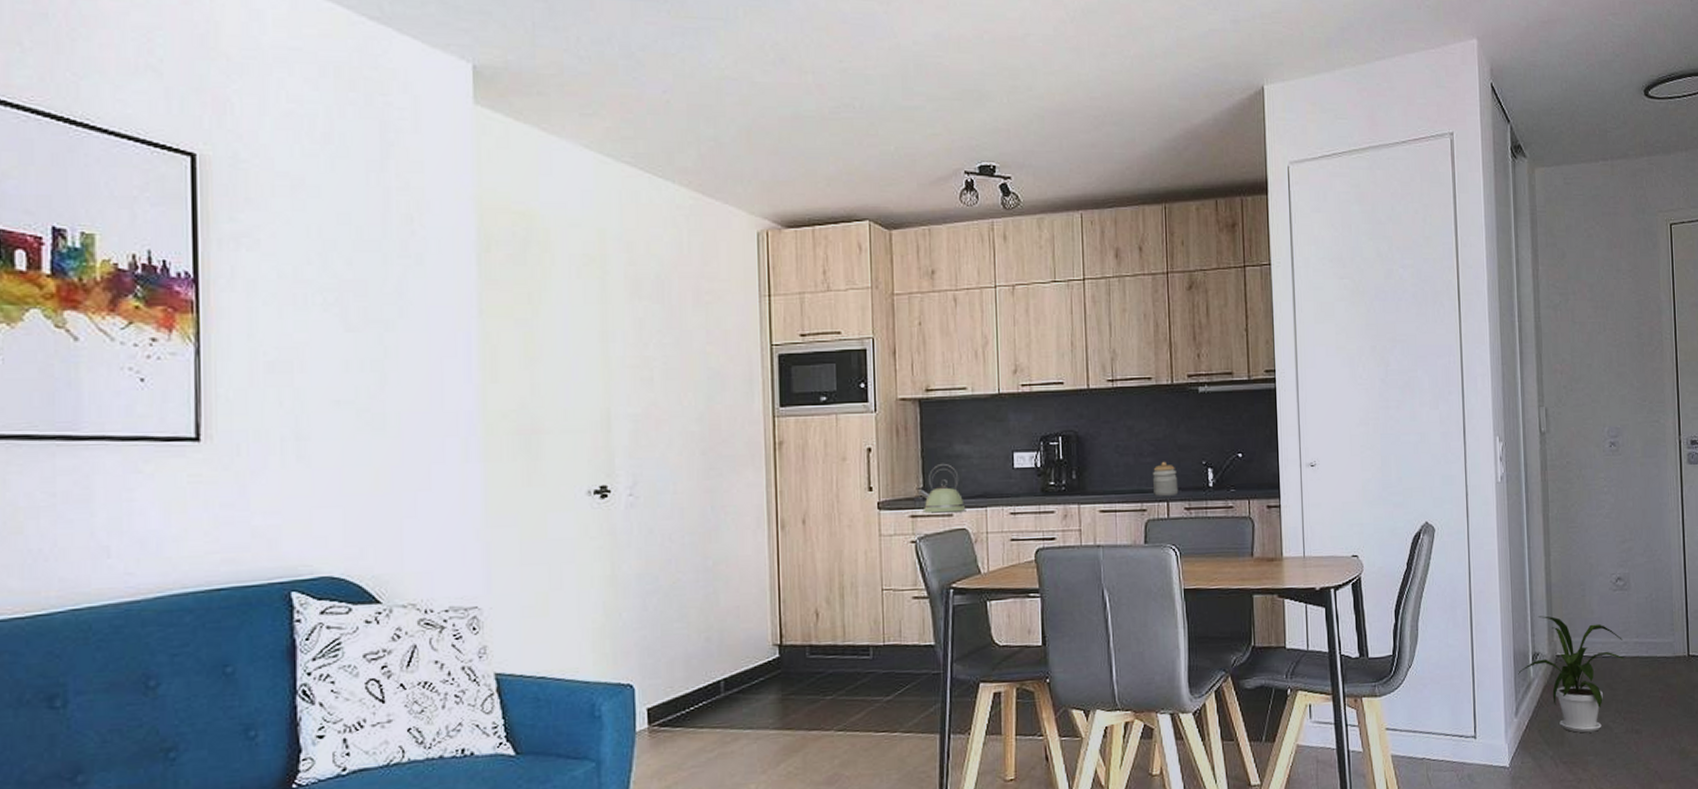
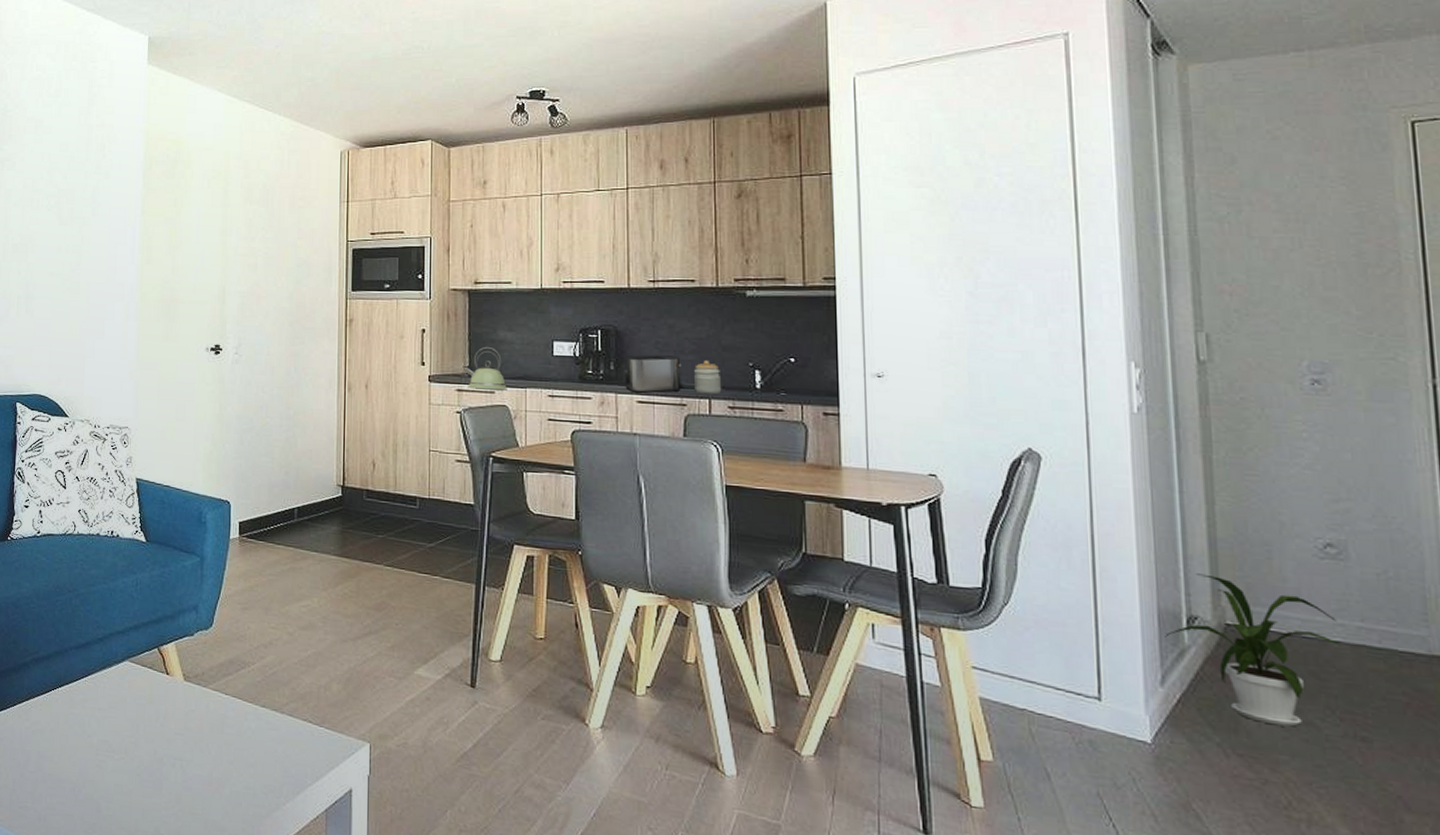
toaster: none [1085,459,1144,503] -> present [623,354,684,394]

